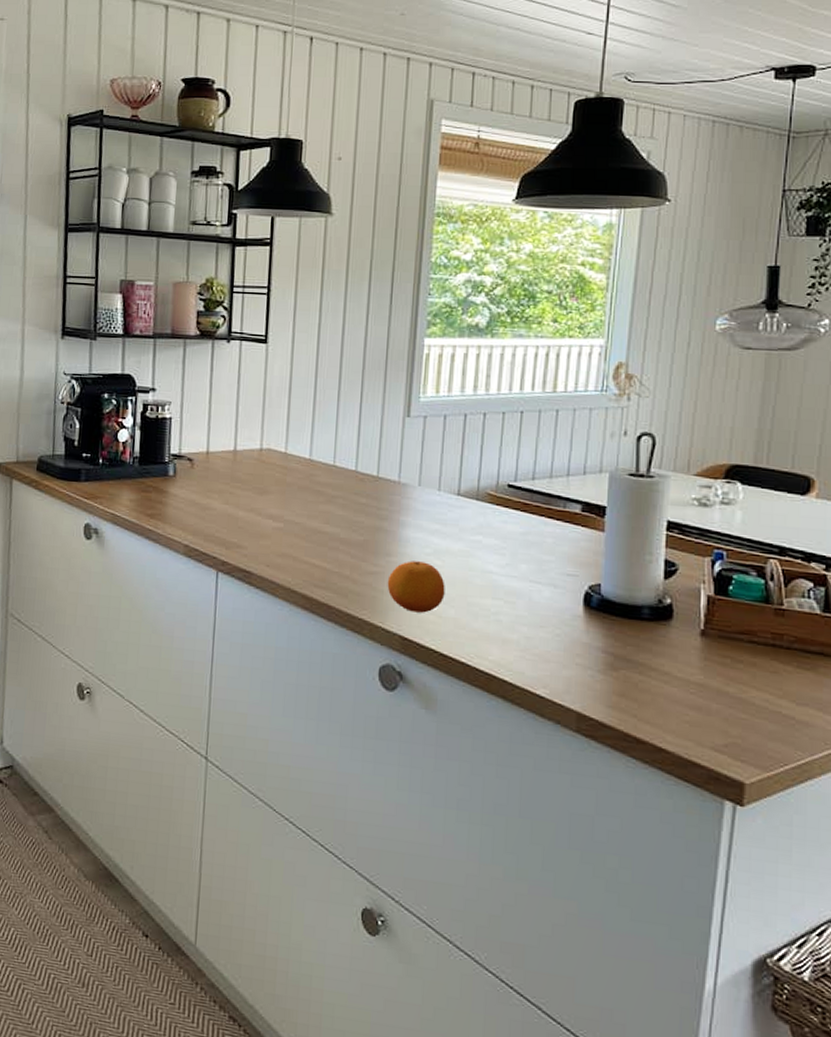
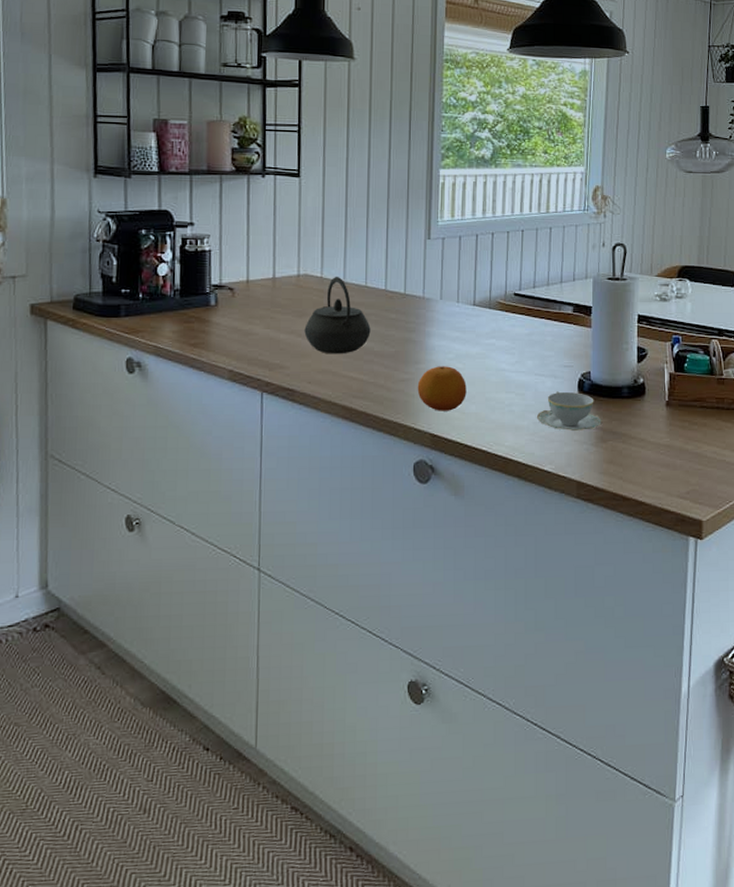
kettle: none [264,452,338,539] -> present [304,276,371,354]
teacup: none [530,603,614,654] -> present [537,391,603,432]

